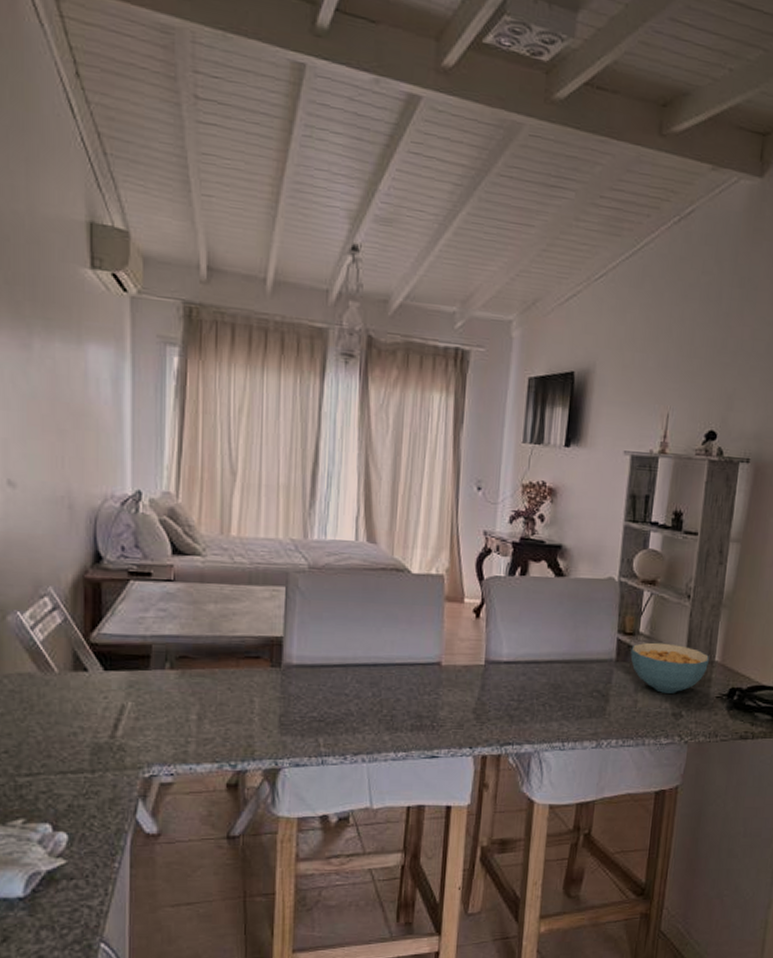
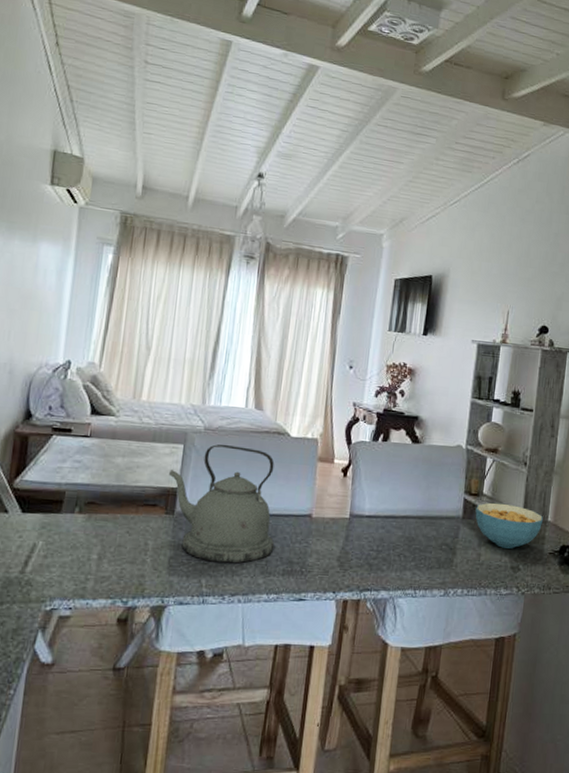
kettle: none [270,584,400,720] -> present [168,444,275,564]

